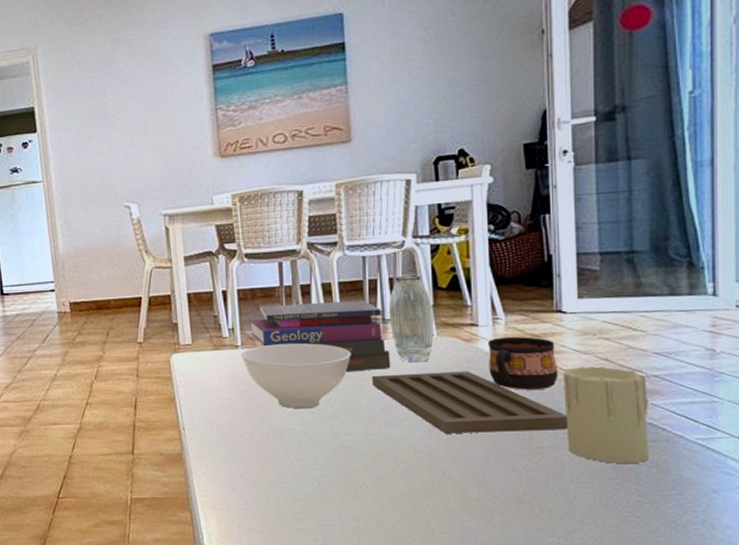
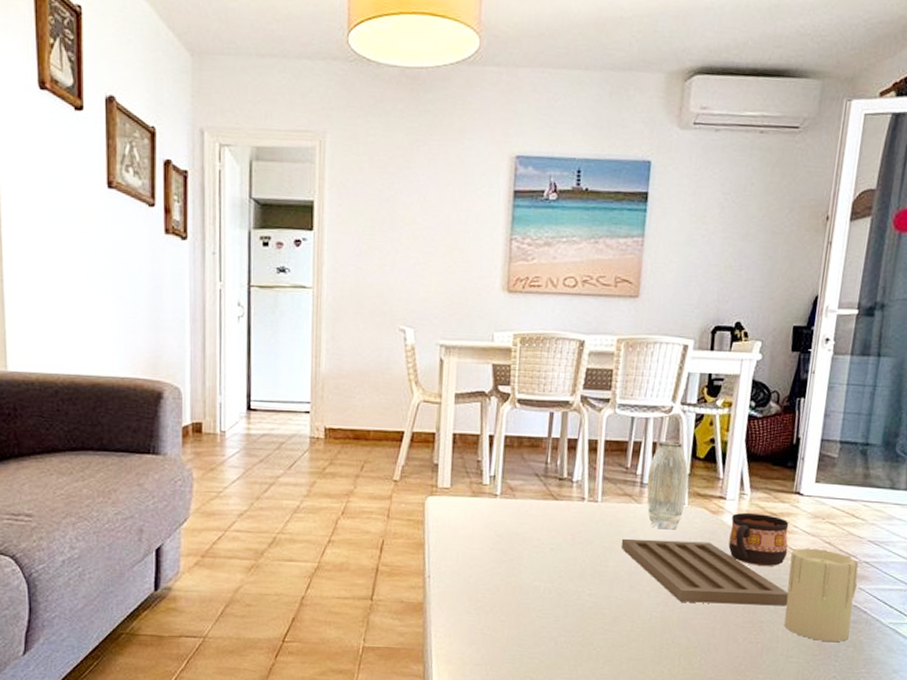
bowl: present [241,342,351,409] -> none [498,496,607,567]
books: present [250,300,391,372] -> none [511,455,643,534]

